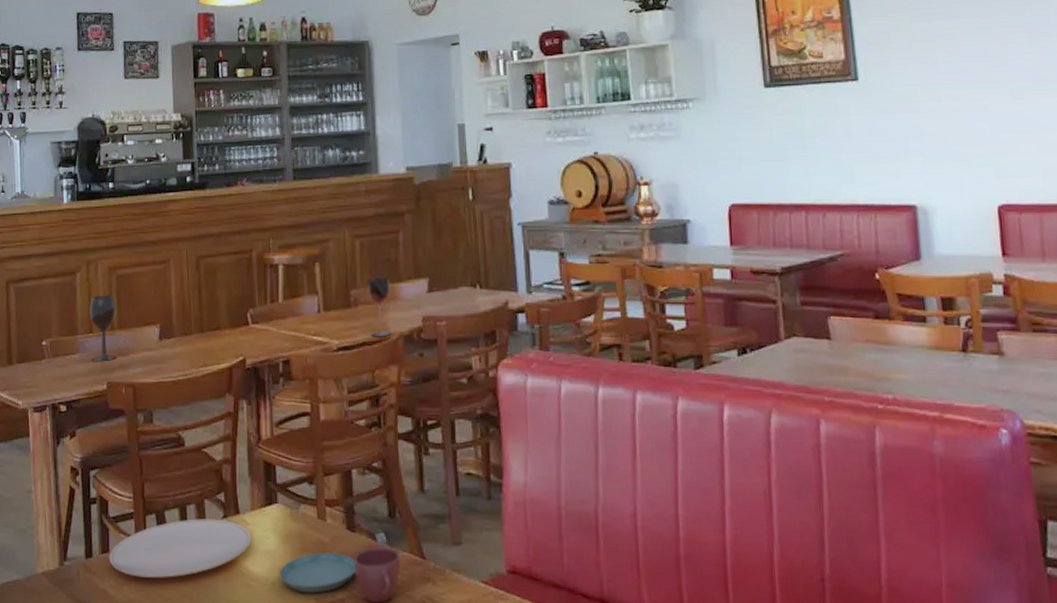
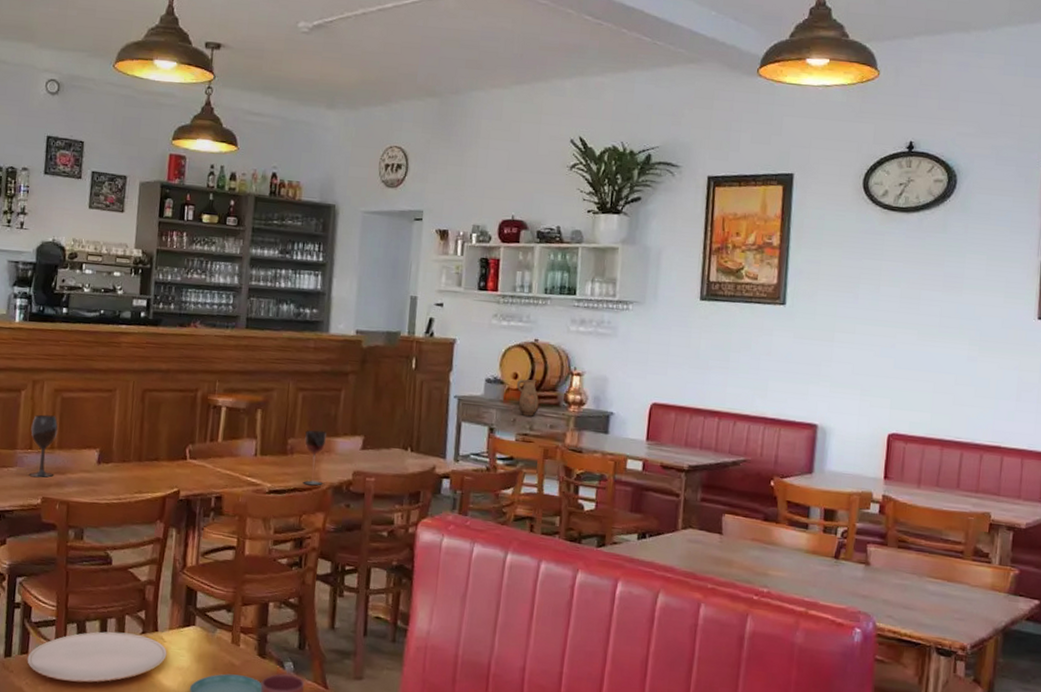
pitcher: none [581,196,609,235] -> present [516,379,539,417]

